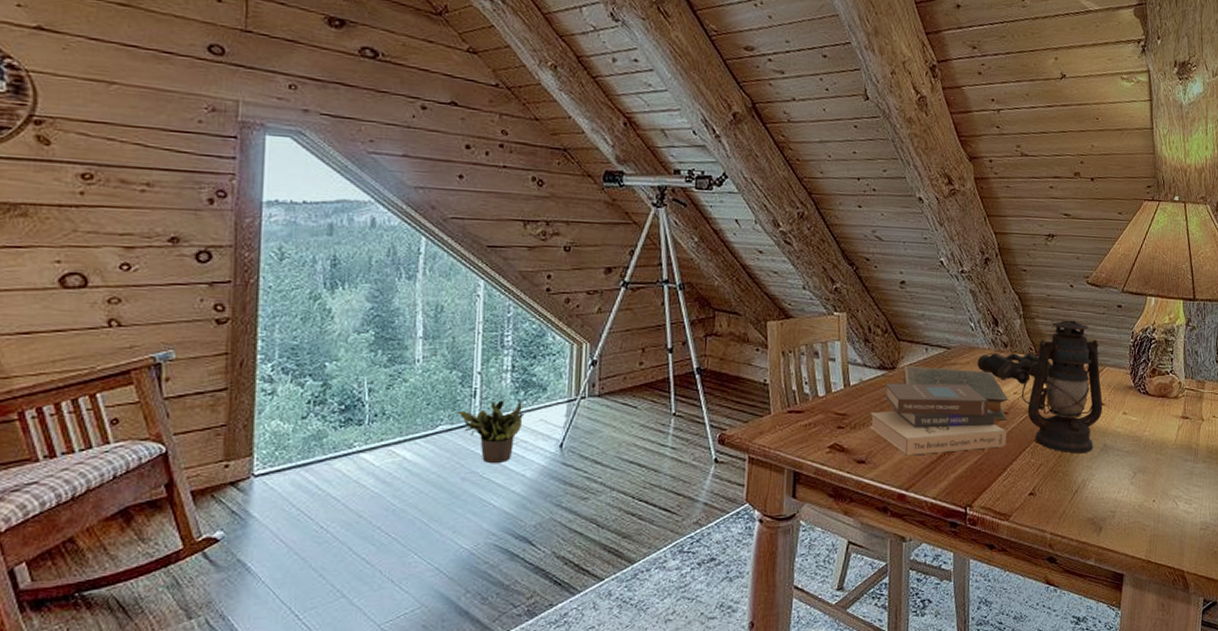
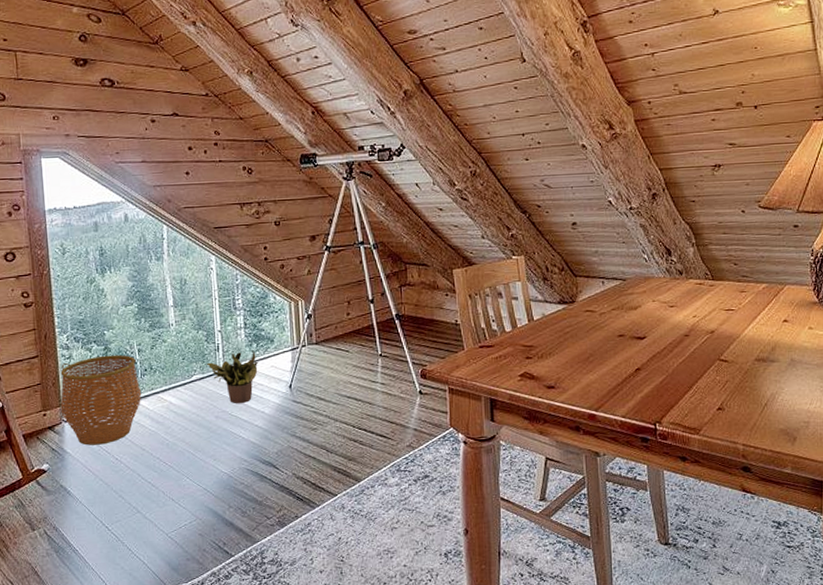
basket: none [250,393,367,508] -> present [60,354,142,445]
books: present [869,382,1007,455] -> none [555,311,690,380]
hardback book: present [903,365,1008,421] -> none [582,298,688,343]
binoculars: present [977,353,1052,384] -> none [654,278,730,307]
lantern: present [1021,320,1103,454] -> none [700,243,786,369]

